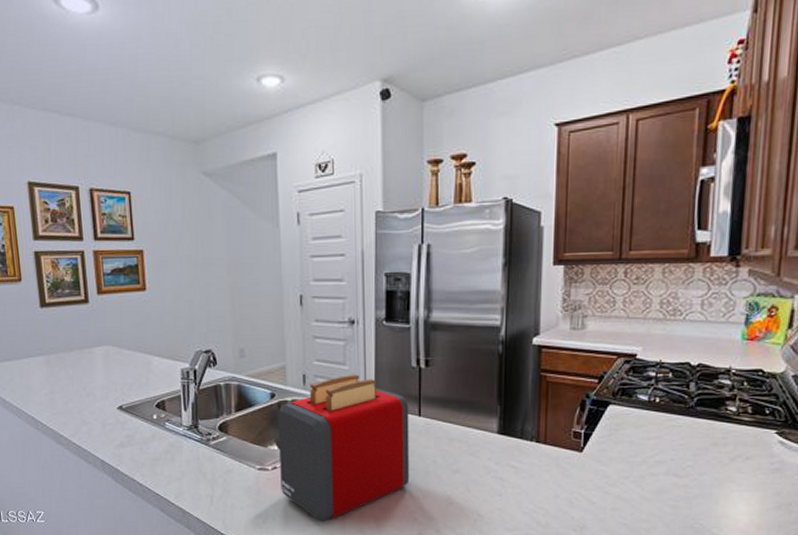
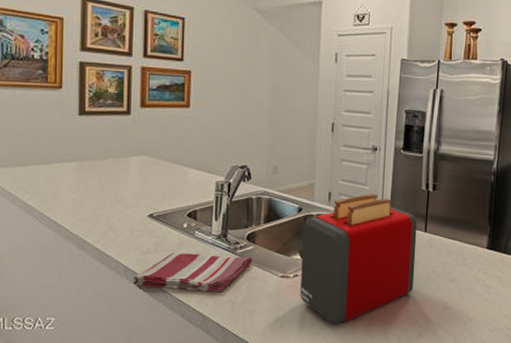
dish towel: none [111,446,227,486] -> present [133,253,253,293]

